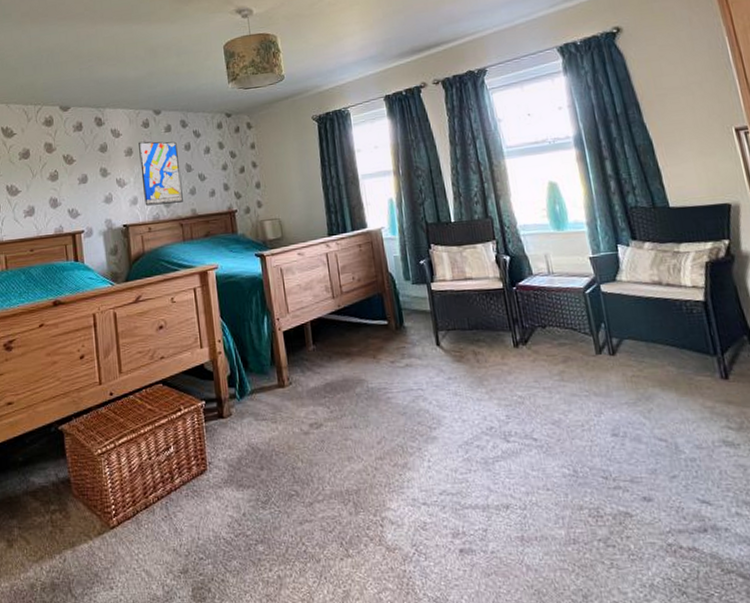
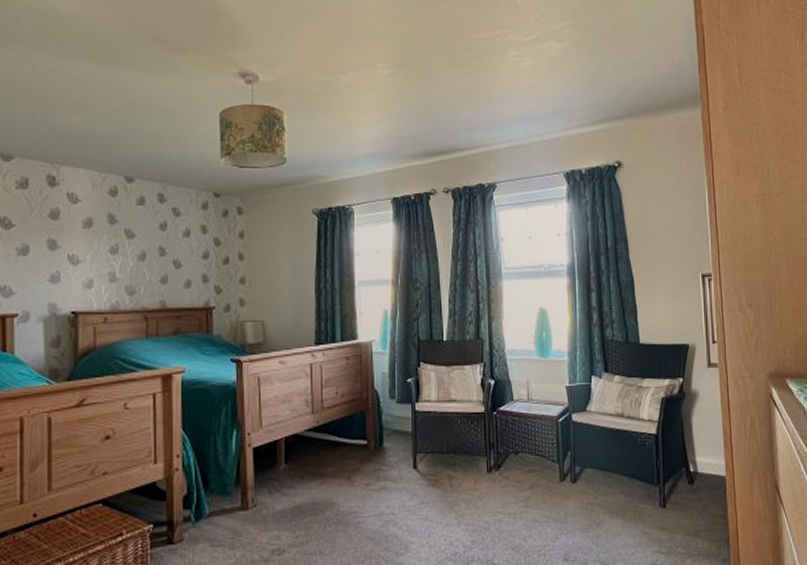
wall art: present [138,141,183,206] -> none [101,212,151,291]

